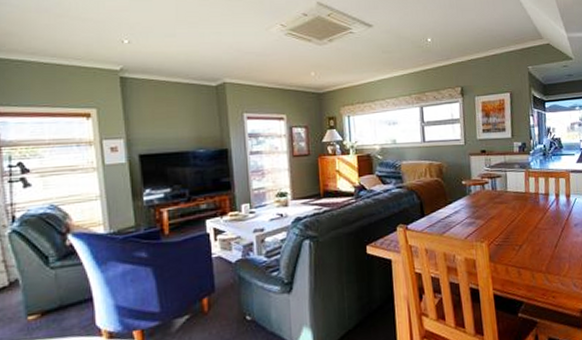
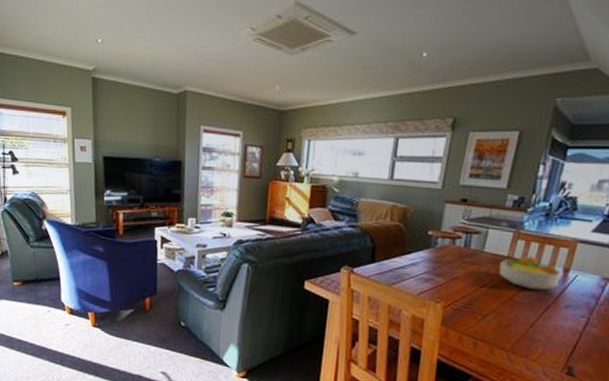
fruit bowl: none [521,188,566,216] -> present [499,255,563,291]

